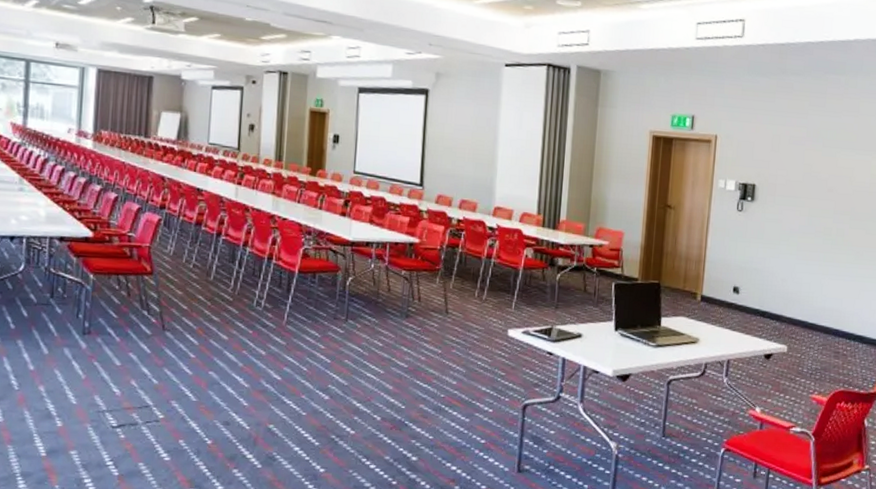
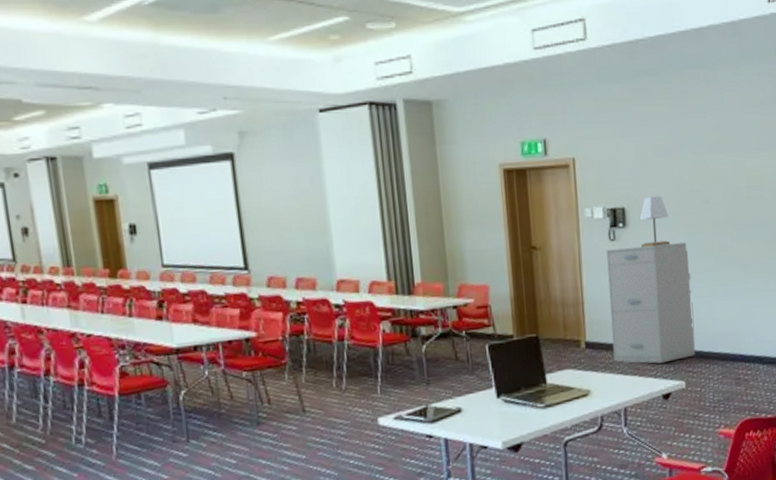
filing cabinet: none [725,218,808,326] -> present [605,243,696,364]
lamp: none [765,178,795,223] -> present [639,196,670,247]

